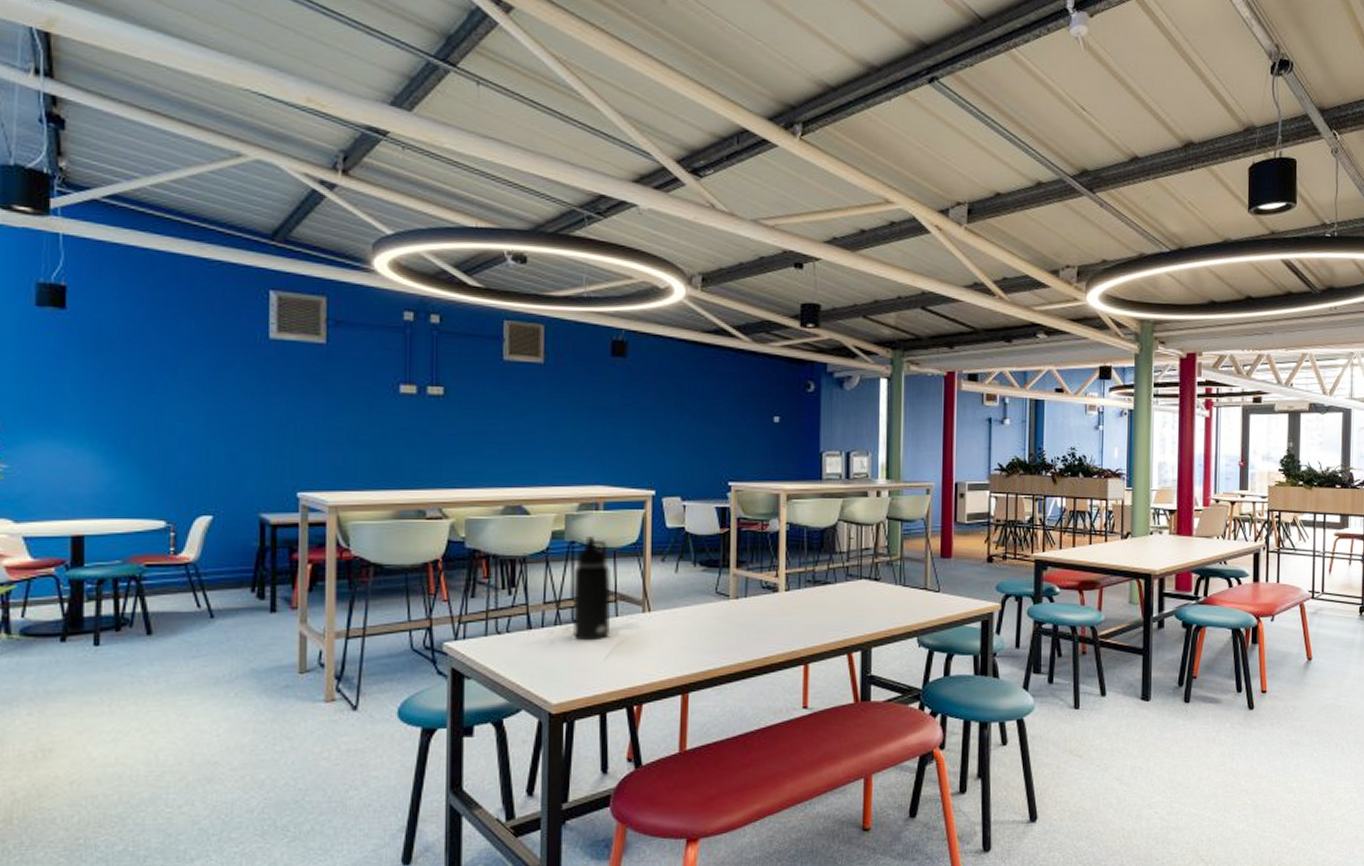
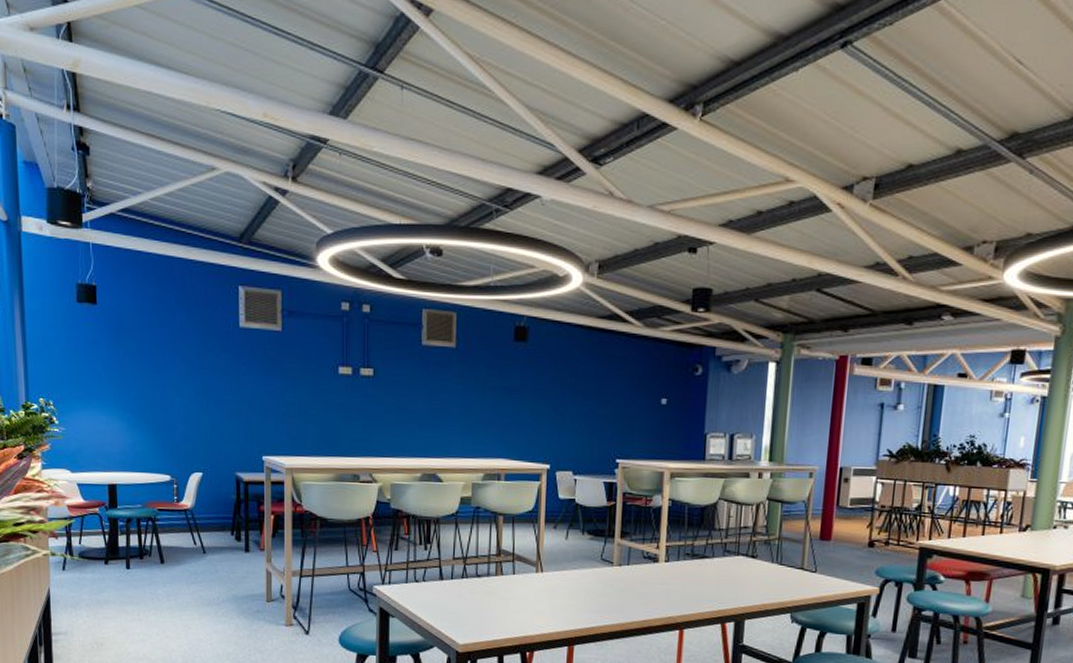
water bottle: present [572,536,612,641] -> none [476,503,510,594]

